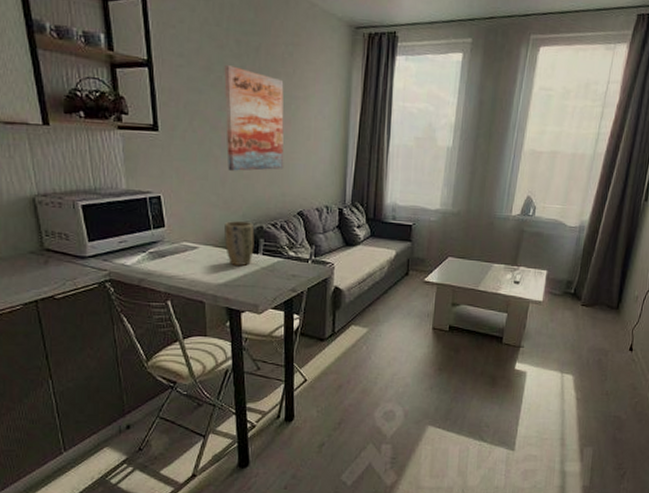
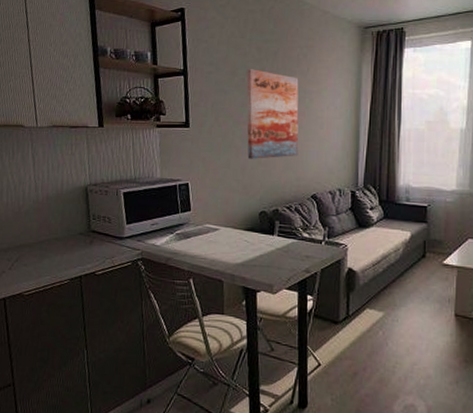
plant pot: present [224,221,255,266] -> none [243,205,271,246]

